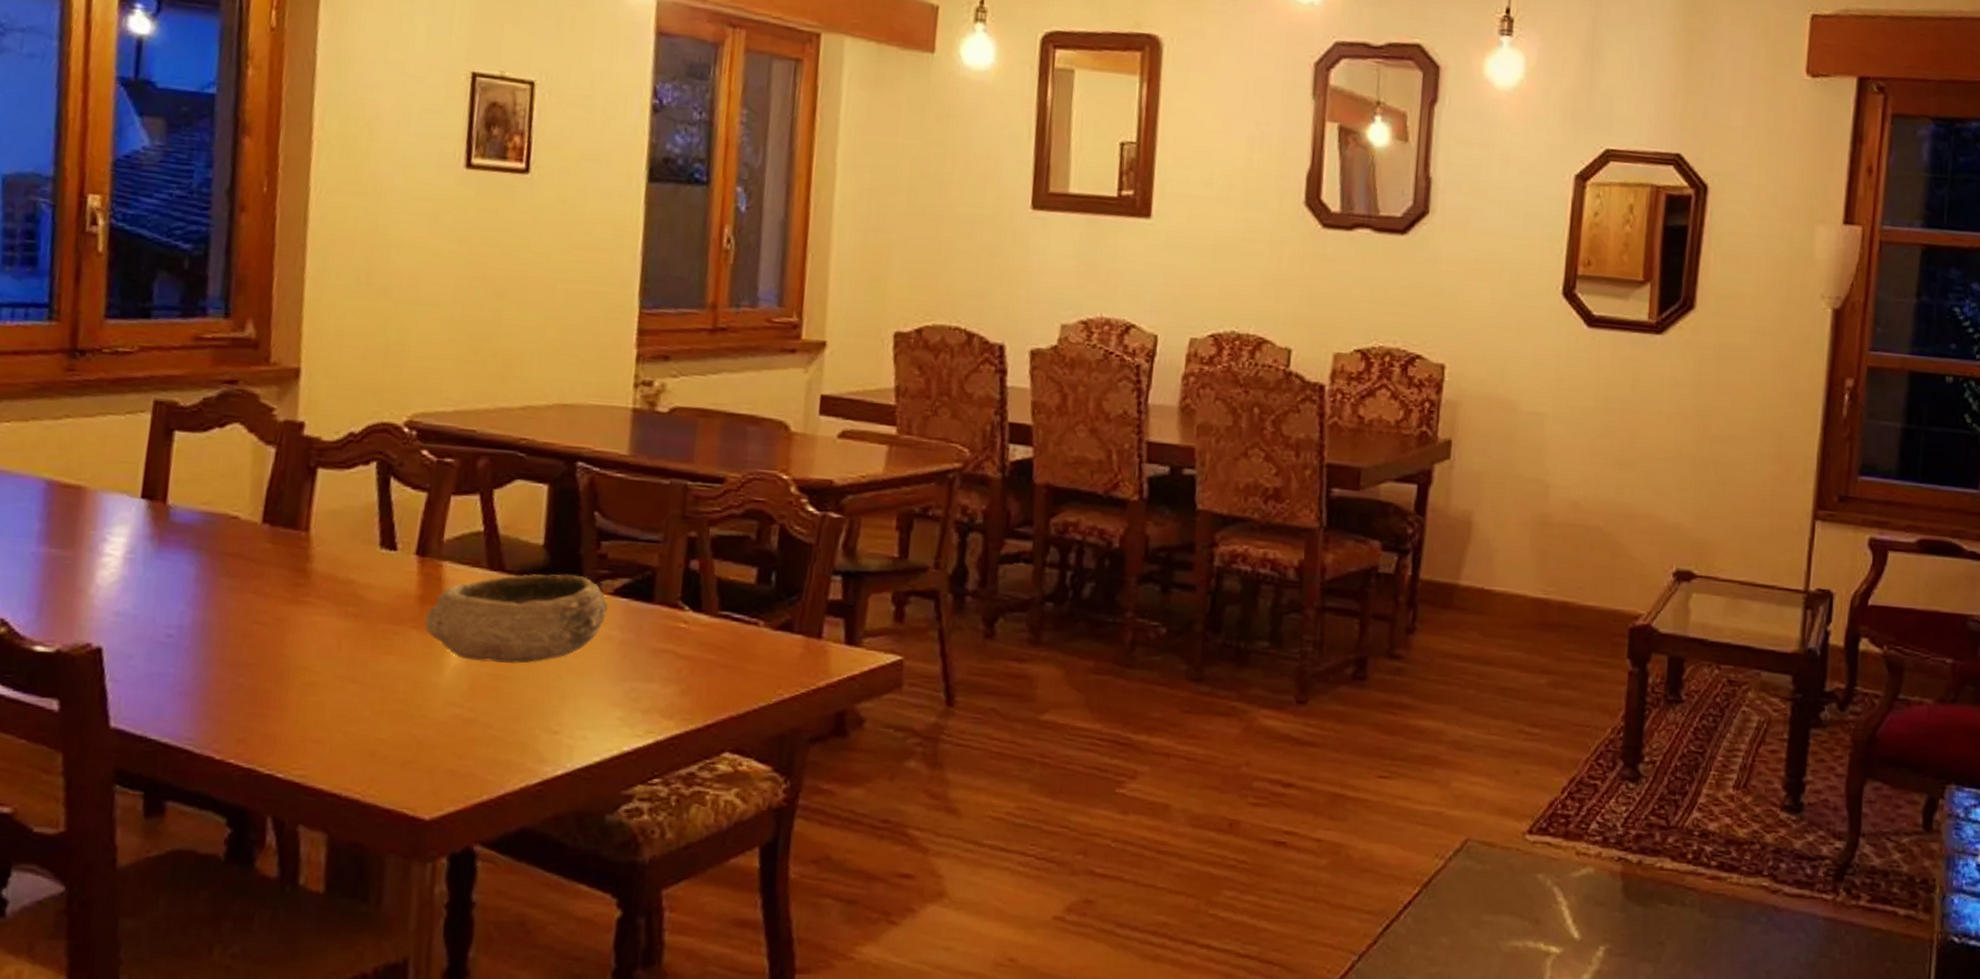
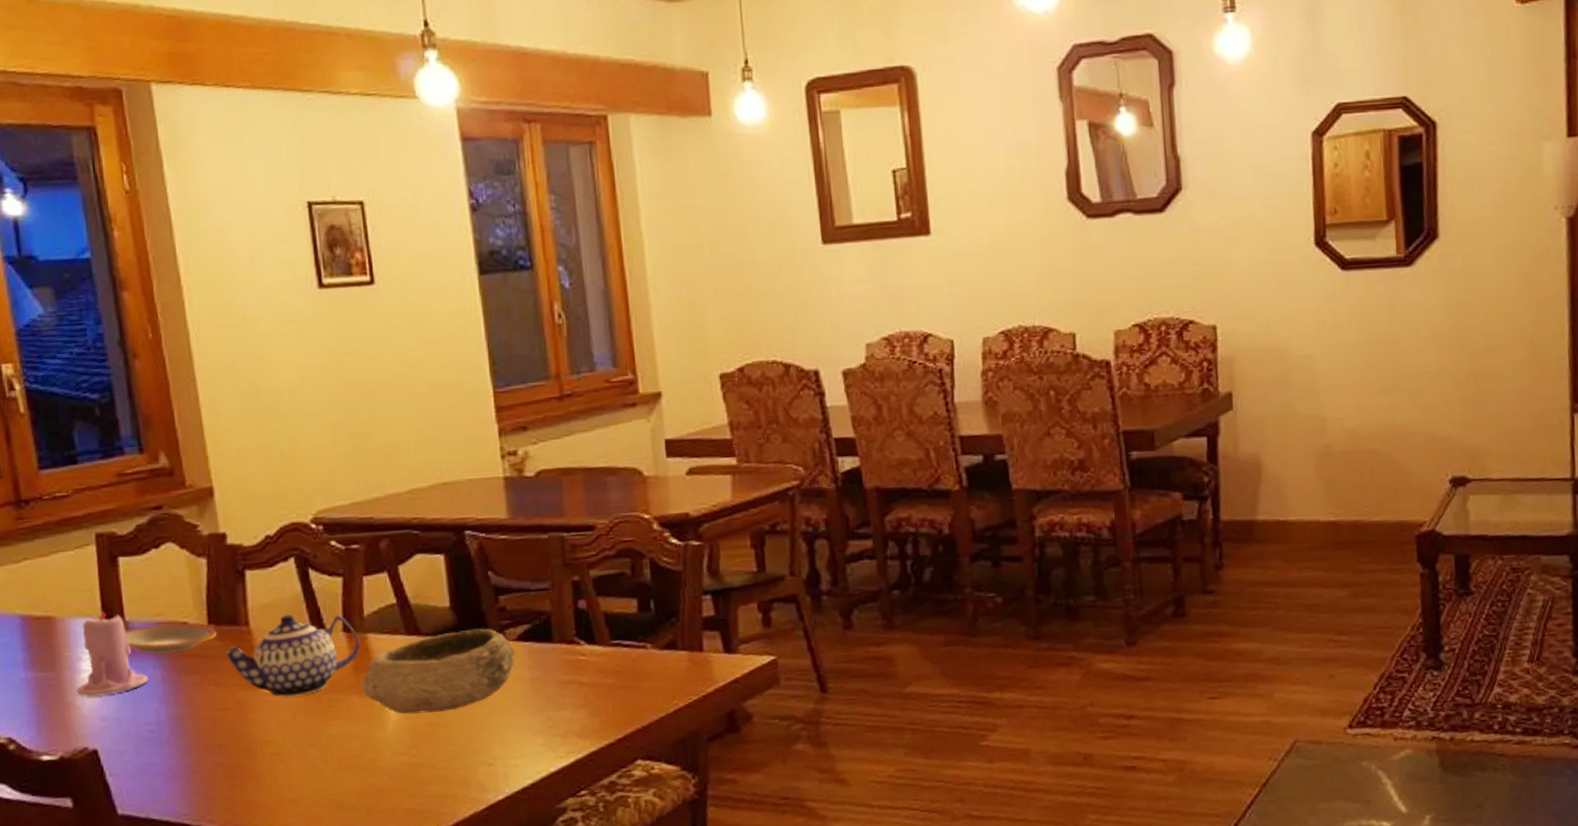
candle: none [93,483,180,587] -> present [77,606,149,697]
plate: none [163,513,270,550] -> present [124,624,217,654]
teapot: none [275,525,433,621] -> present [226,614,361,698]

